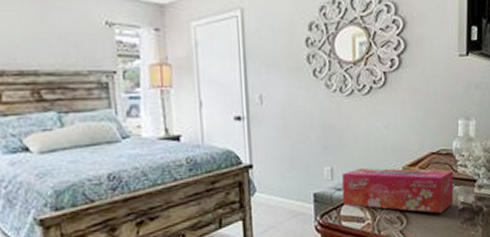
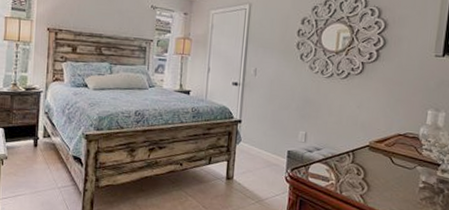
tissue box: present [342,168,454,213] -> none [311,137,418,187]

